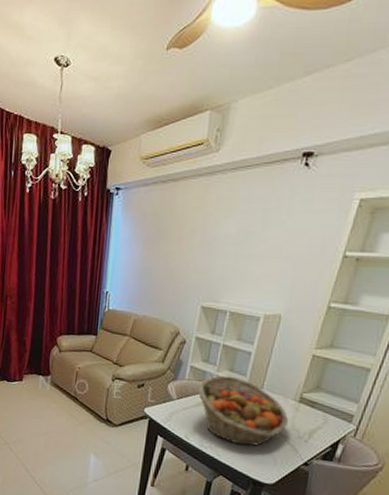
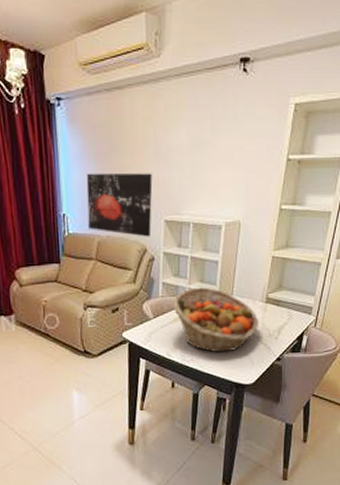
wall art: none [127,256,195,321] -> present [86,173,153,237]

